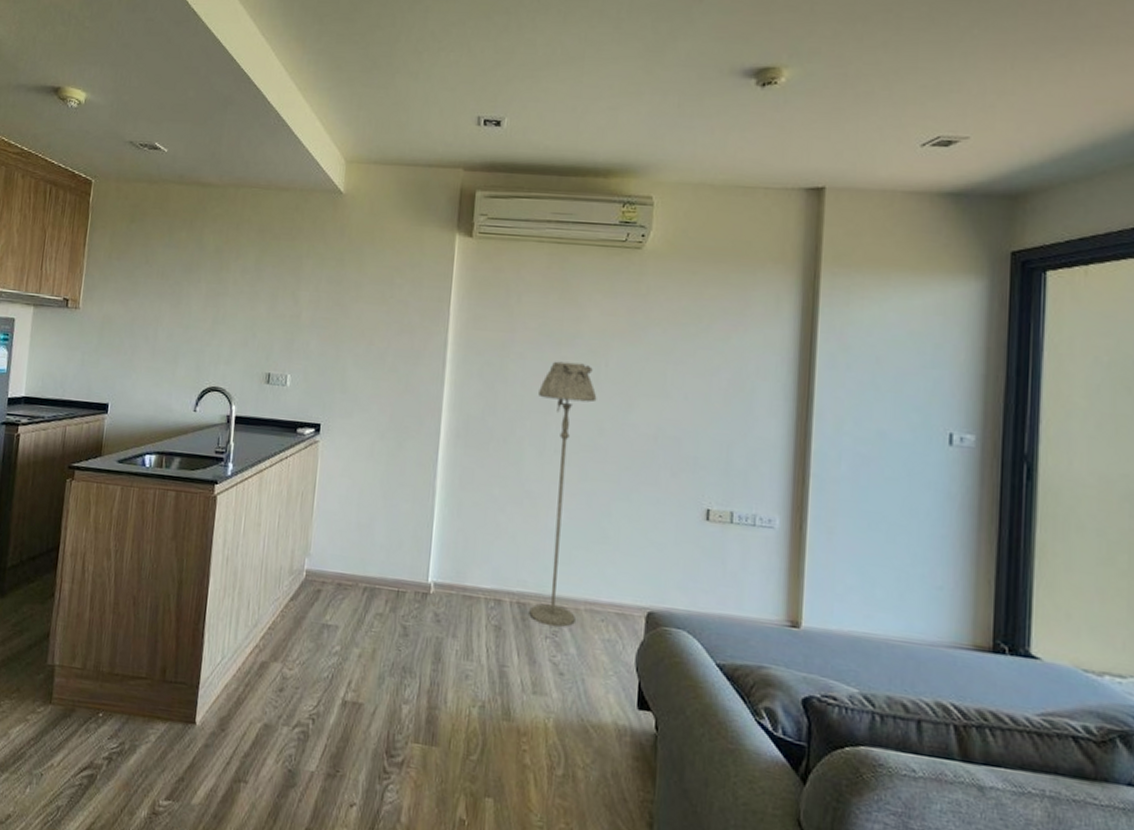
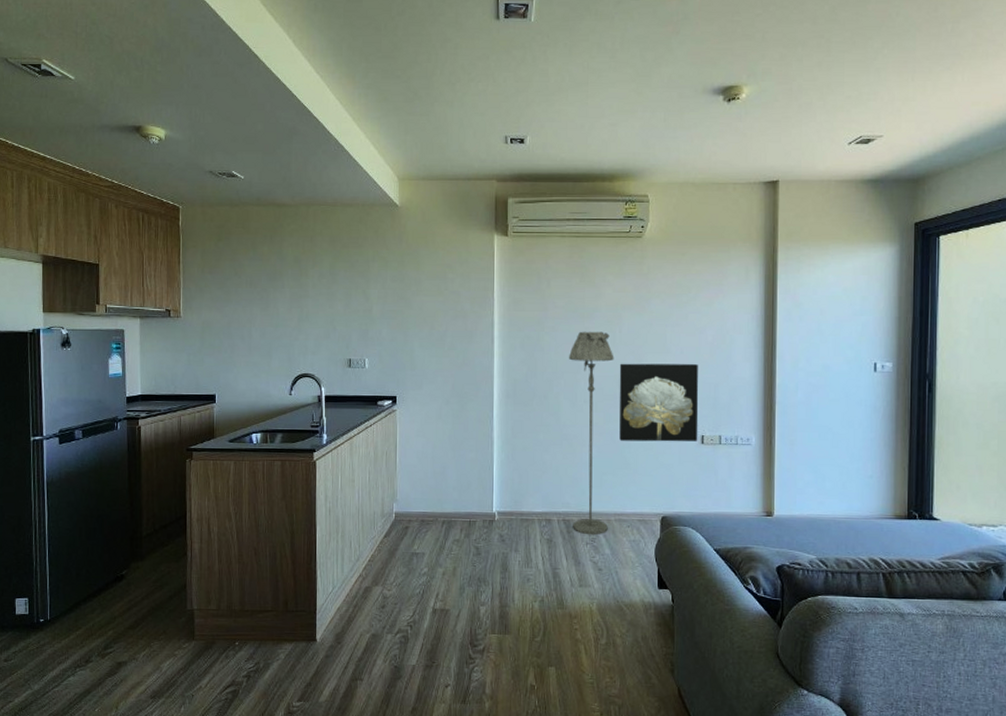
wall art: none [597,406,707,517] -> present [619,363,699,442]

